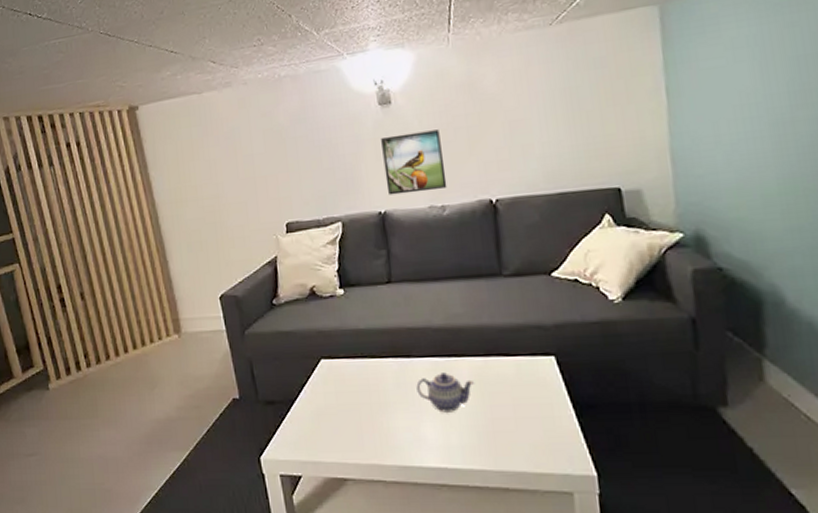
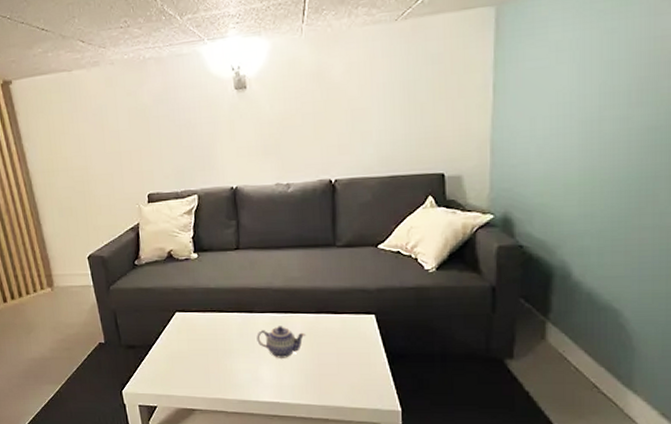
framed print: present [381,129,447,195] -> none [236,114,293,173]

